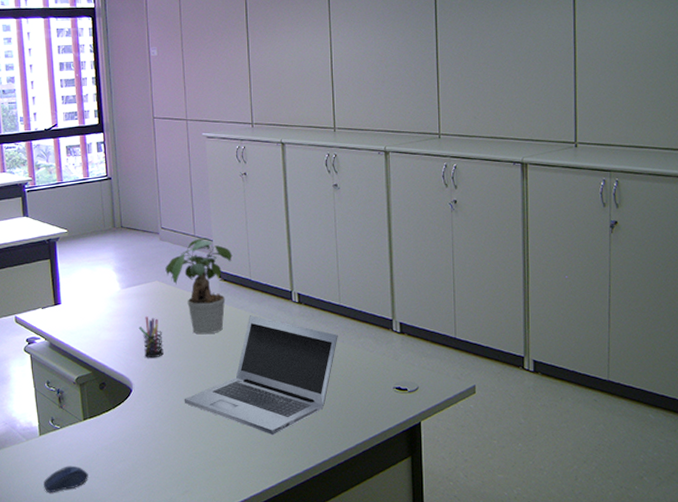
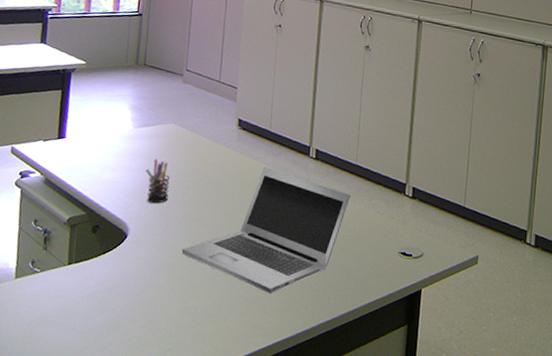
computer mouse: present [44,466,88,493] -> none [9,314,63,344]
potted plant: present [165,238,233,335] -> none [183,84,256,184]

